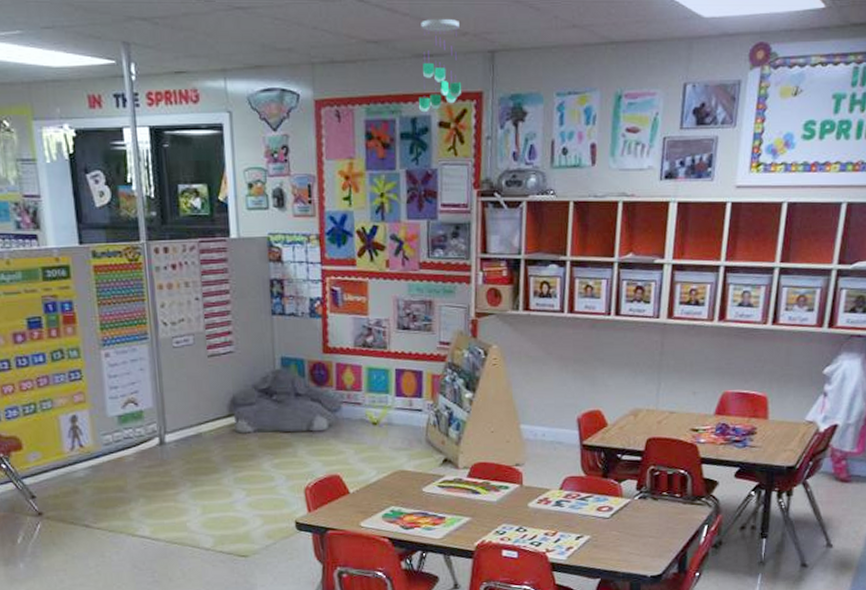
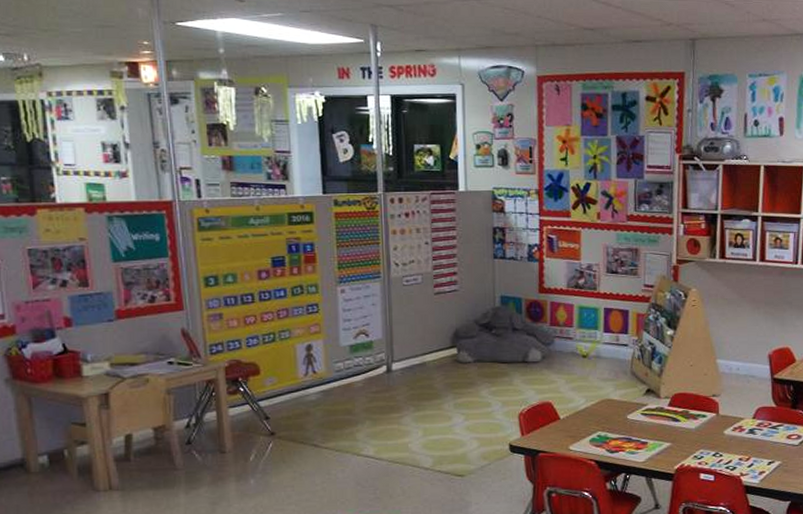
ceiling mobile: present [418,18,462,113] -> none [628,11,667,89]

